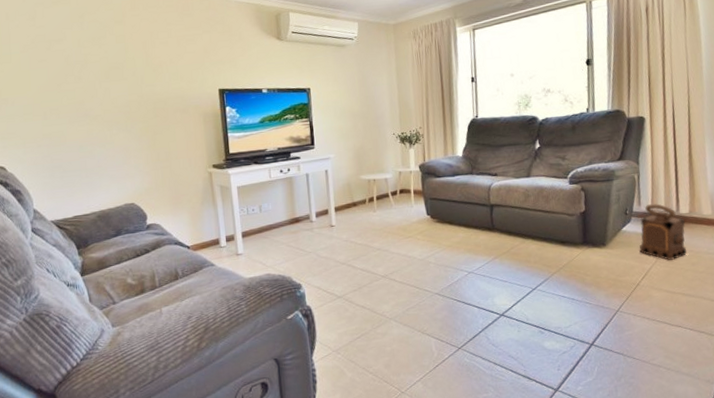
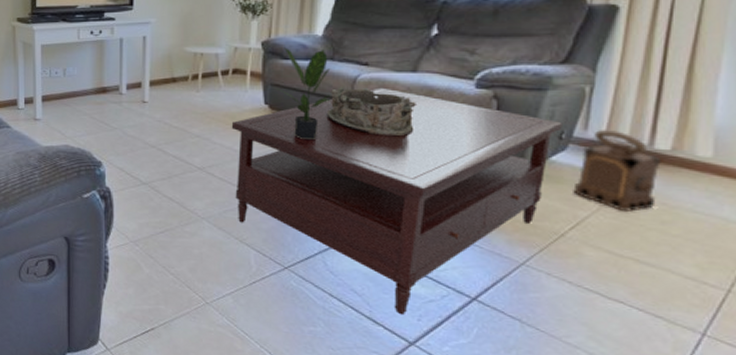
coffee table: none [404,191,626,369] -> present [231,87,563,316]
potted plant: none [433,166,475,240] -> present [275,47,331,141]
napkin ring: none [473,192,535,229] -> present [326,87,416,137]

